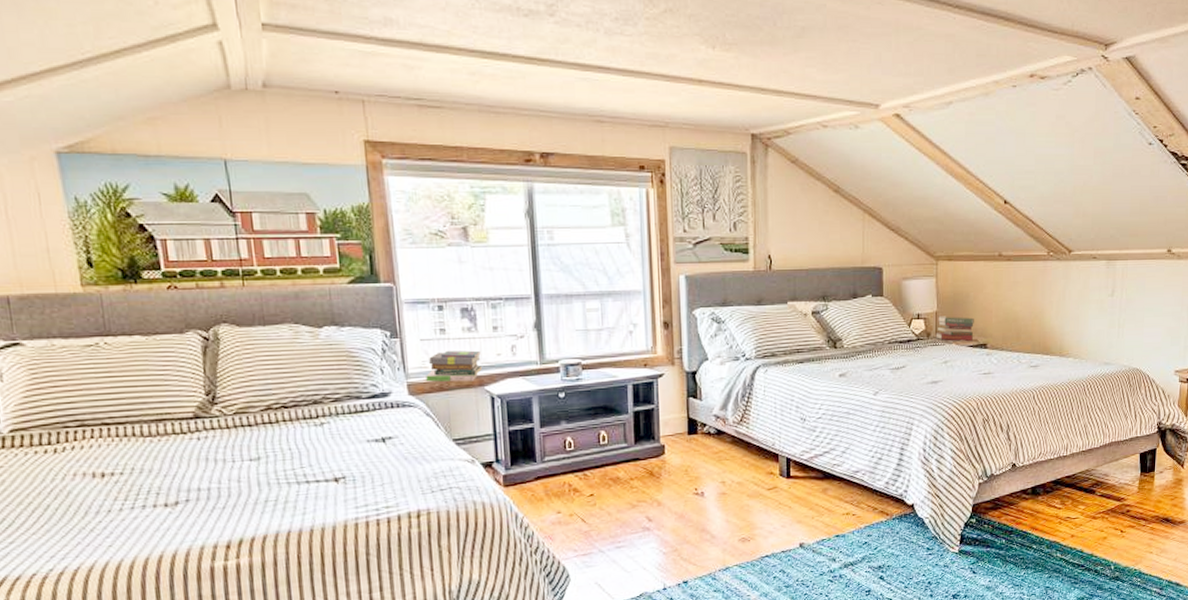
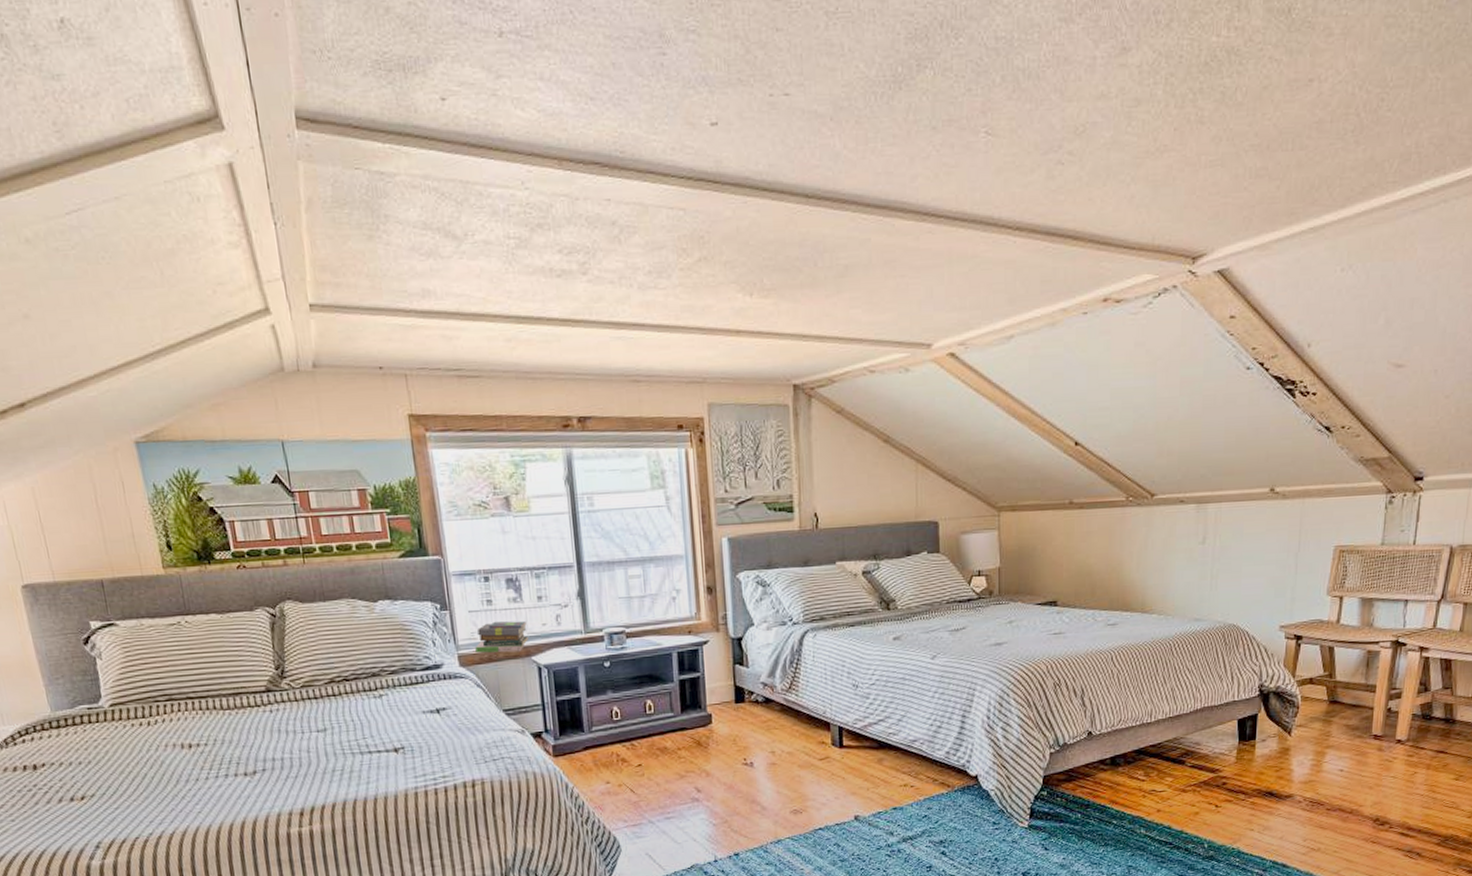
books: present [935,316,974,341] -> none [999,571,1042,599]

